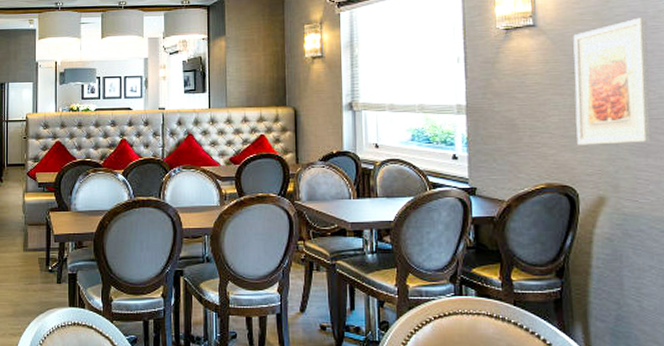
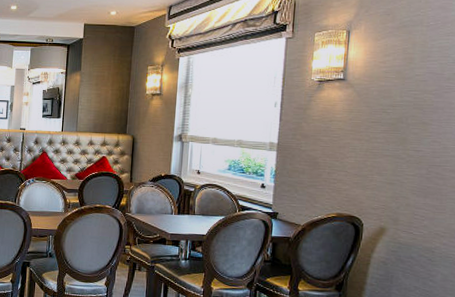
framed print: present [573,17,651,146] -> none [368,78,442,185]

